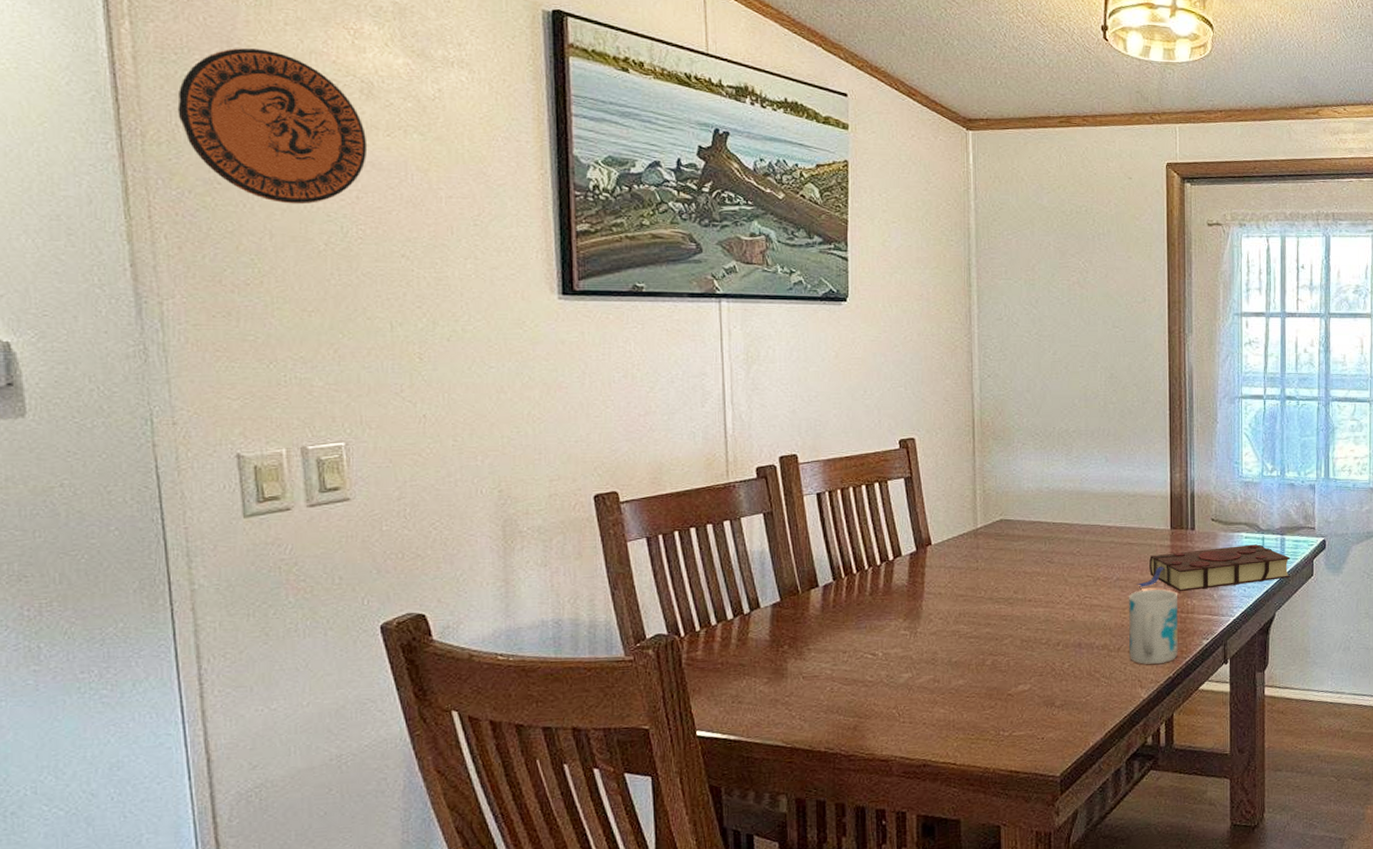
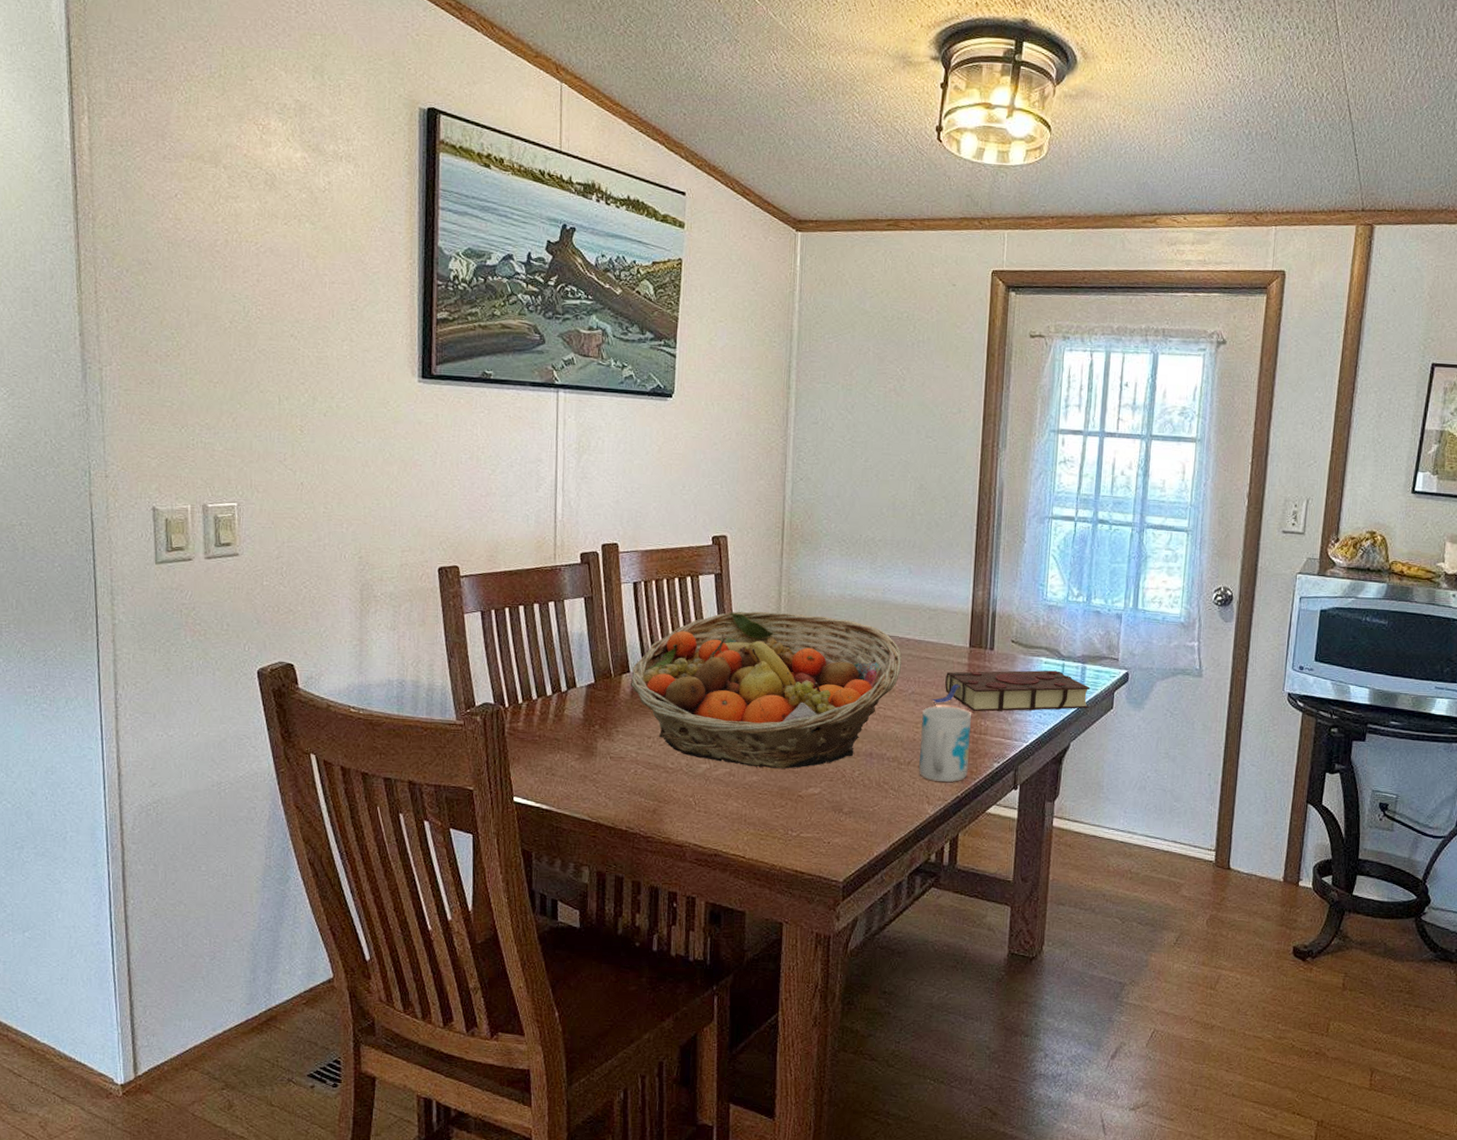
decorative plate: present [177,47,368,205] -> none [121,141,268,285]
fruit basket: none [819,511,1105,671] -> present [630,611,902,769]

